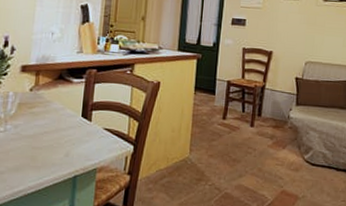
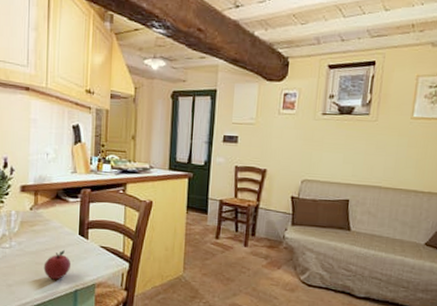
apple: none [40,133,71,165] -> present [43,250,70,280]

